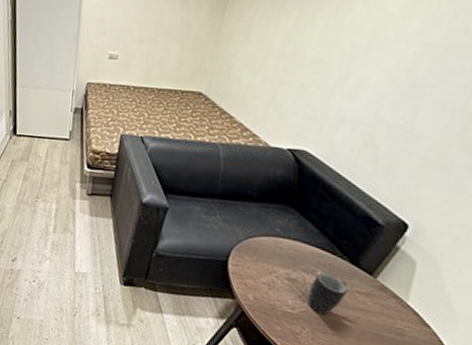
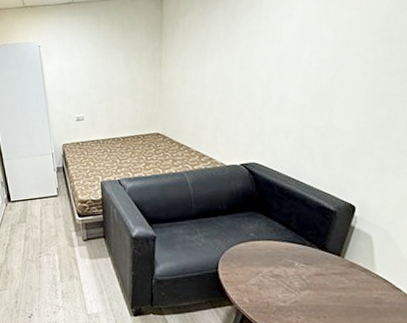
mug: present [307,273,348,315] -> none [293,263,325,301]

